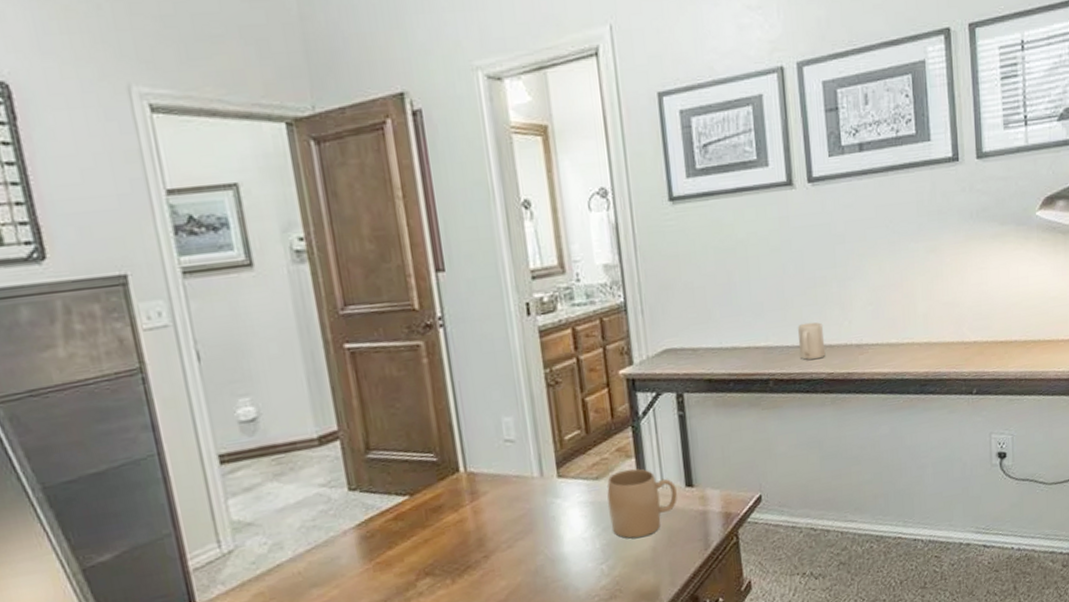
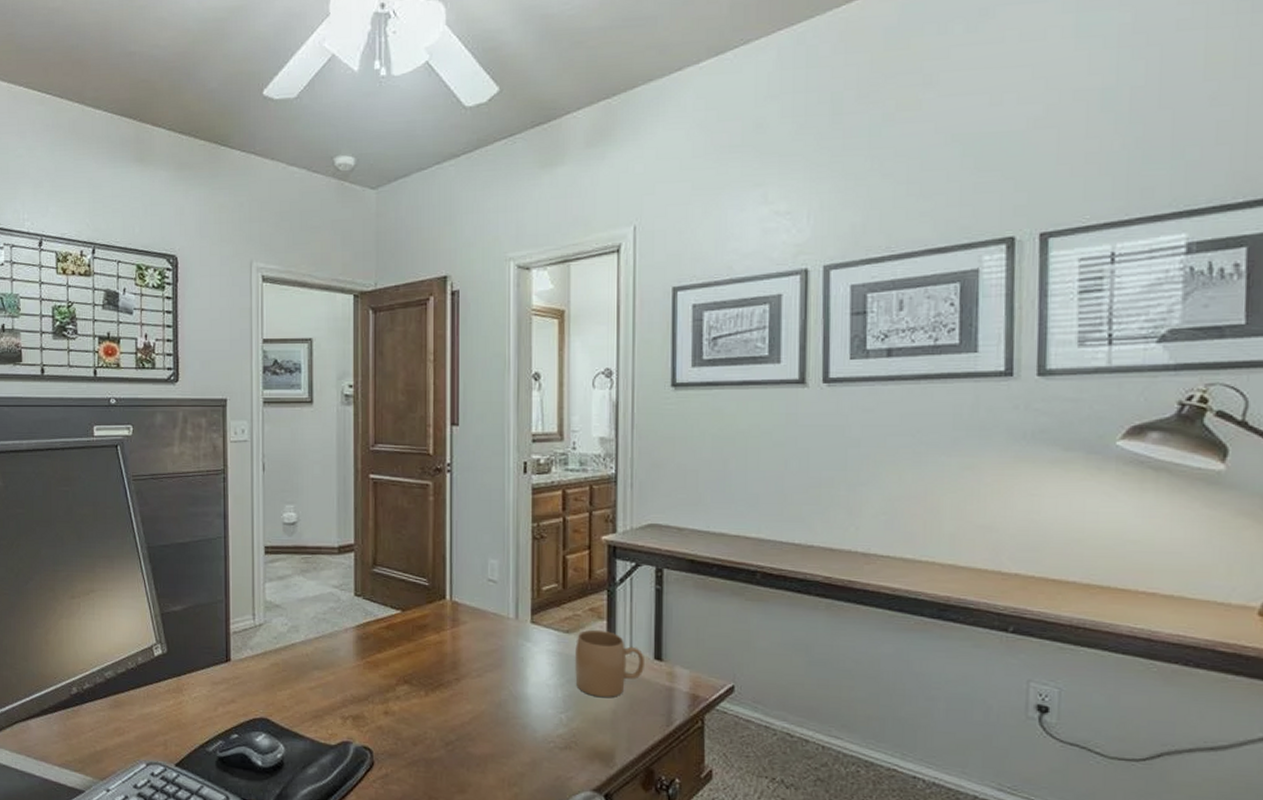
mug: present [797,322,826,360] -> none [794,521,825,561]

